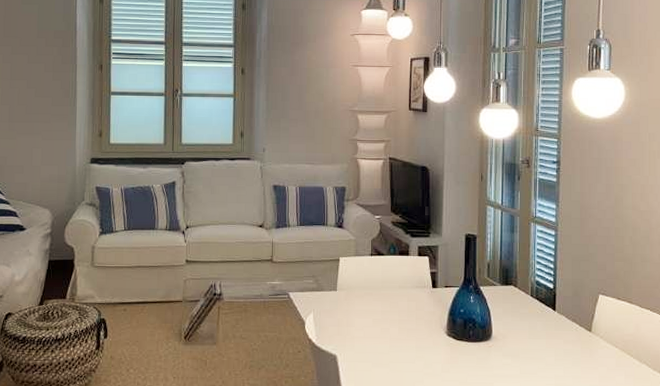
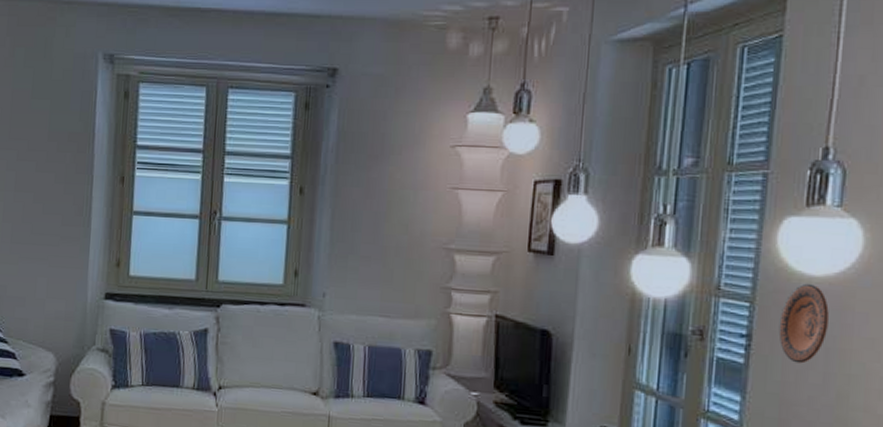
decorative plate: none [577,123,607,179] -> present [778,283,829,364]

